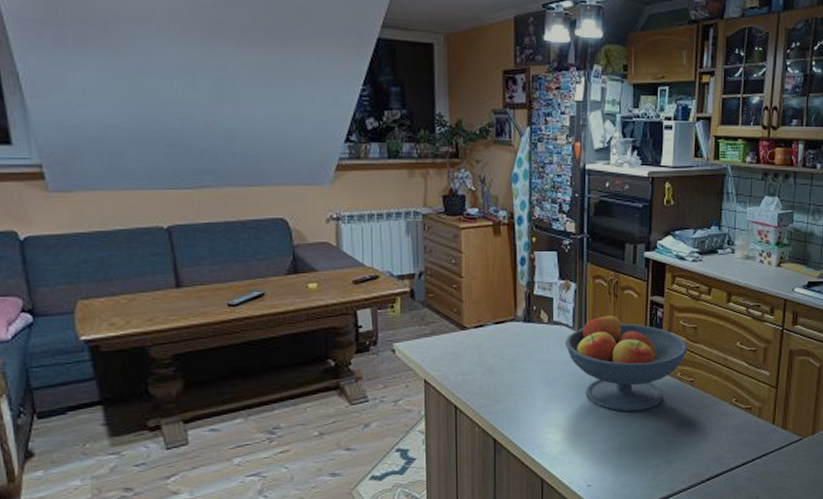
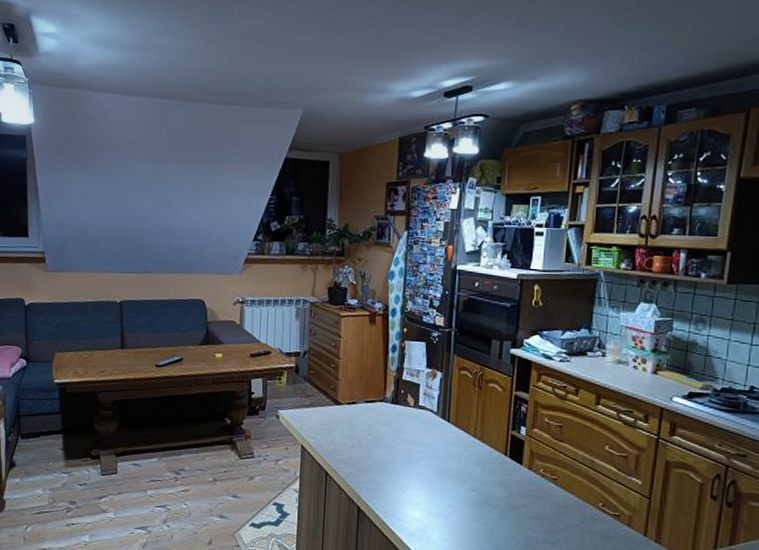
fruit bowl: present [564,313,688,411] -> none [428,402,552,501]

